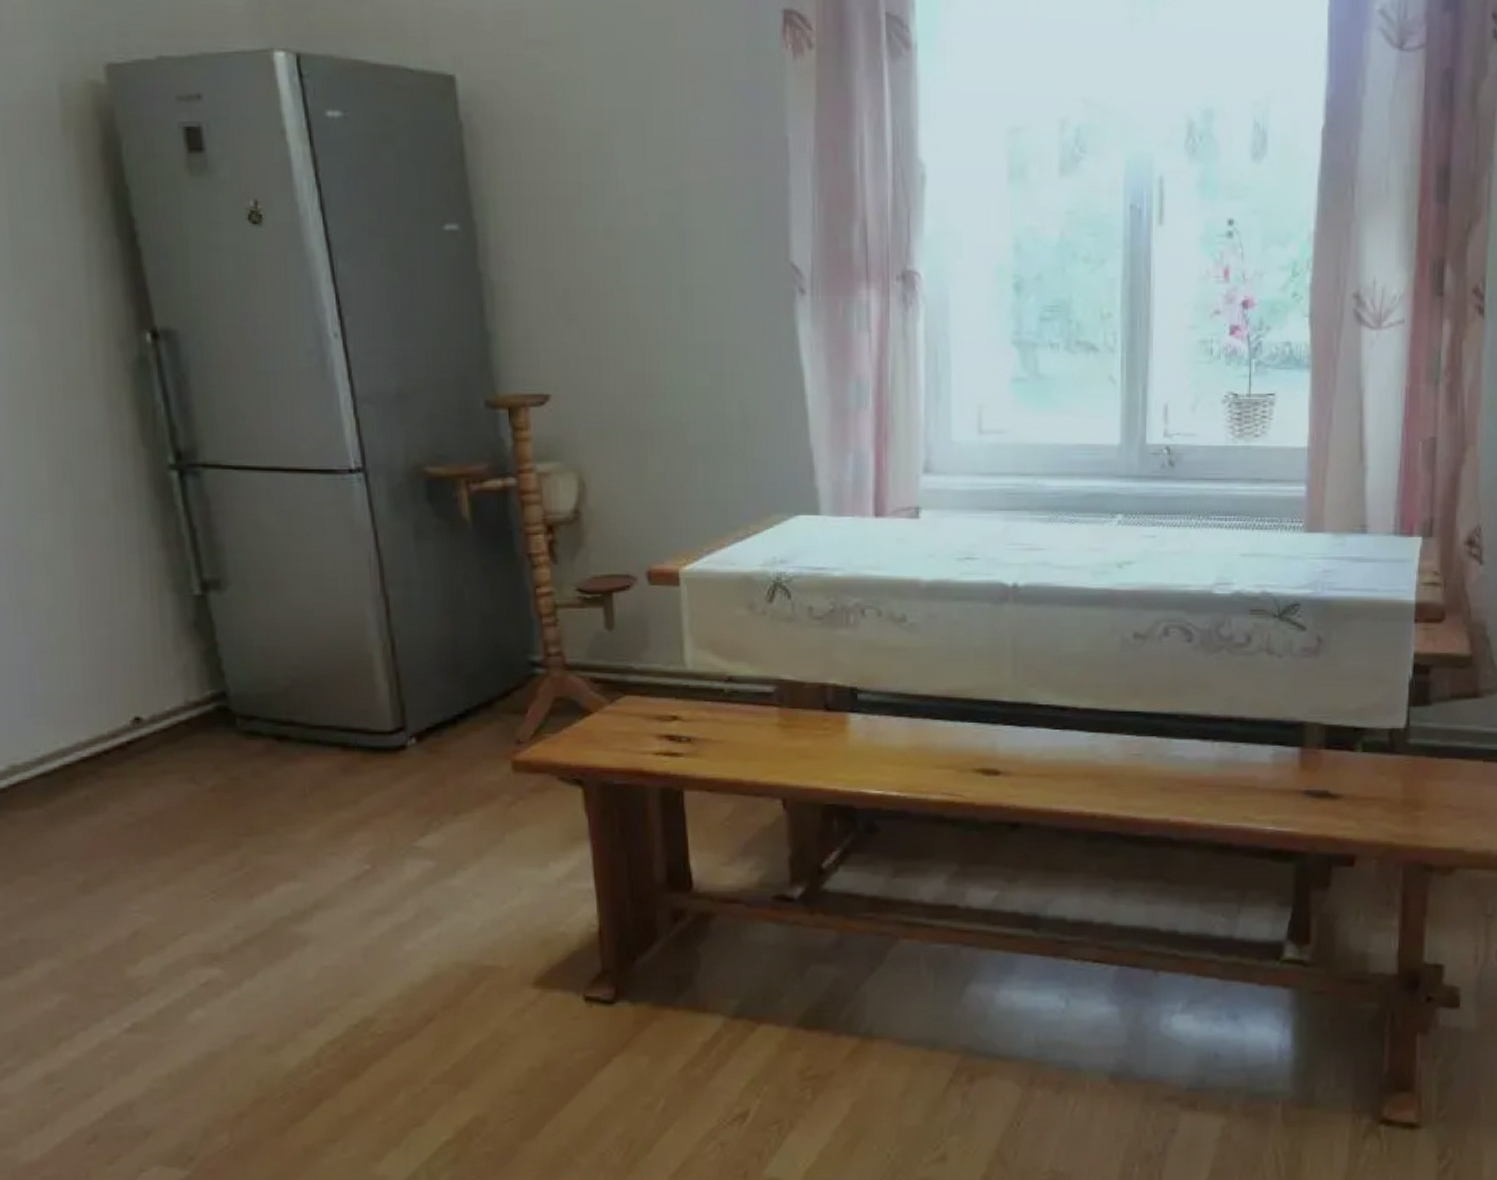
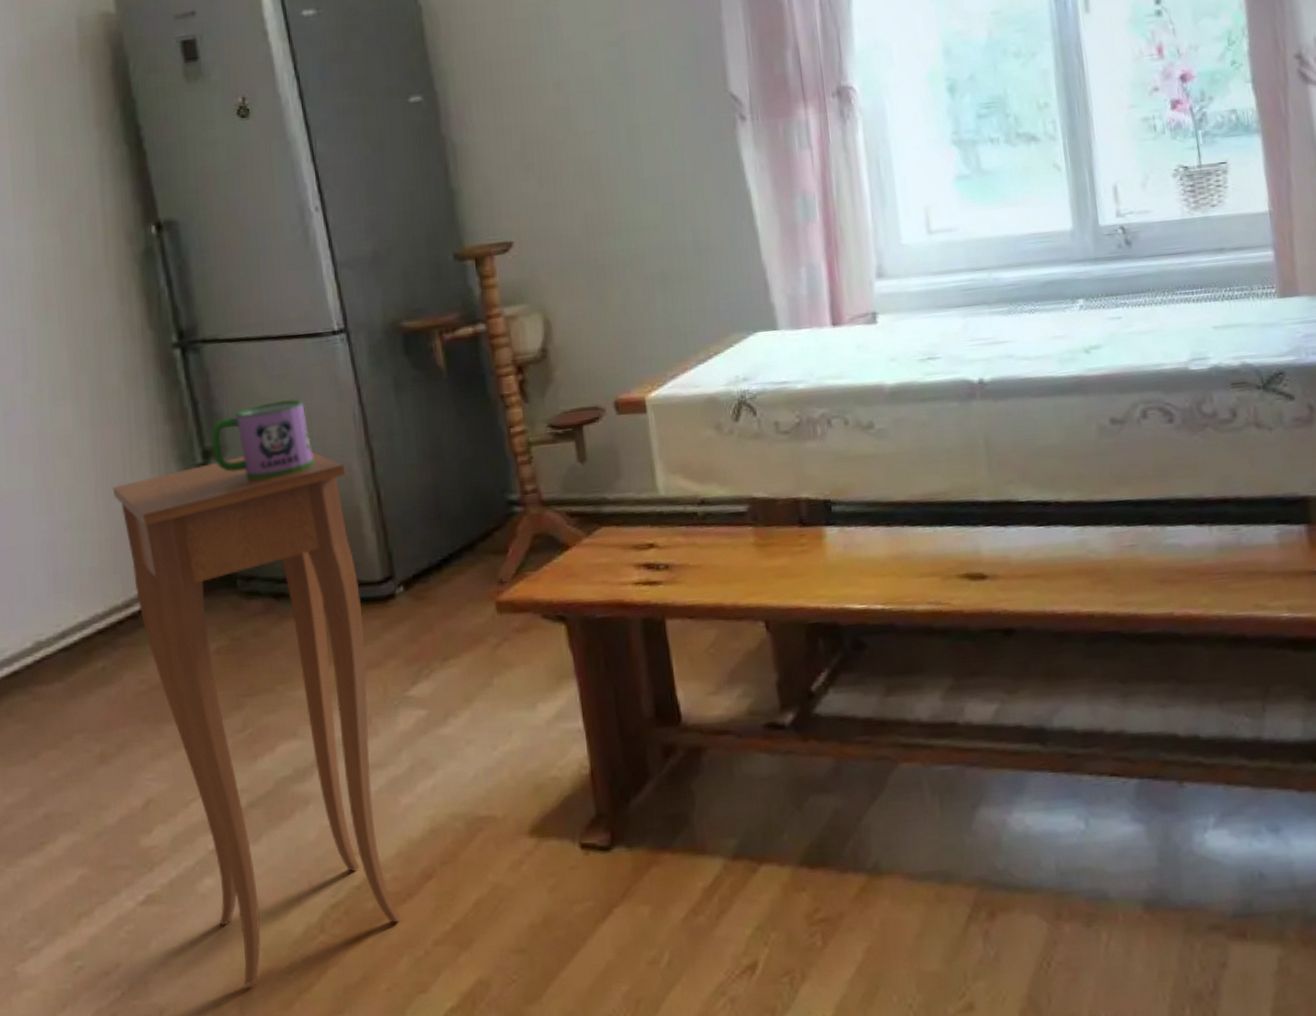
side table: none [98,591,399,1113] -> present [112,452,401,986]
mug: none [211,536,324,617] -> present [211,399,314,480]

